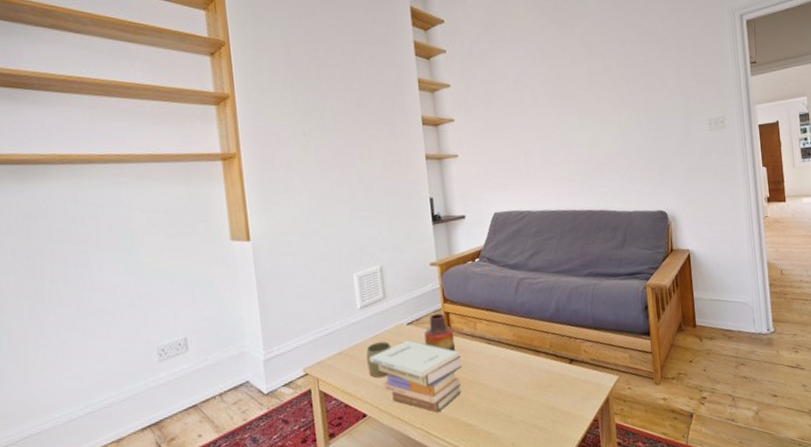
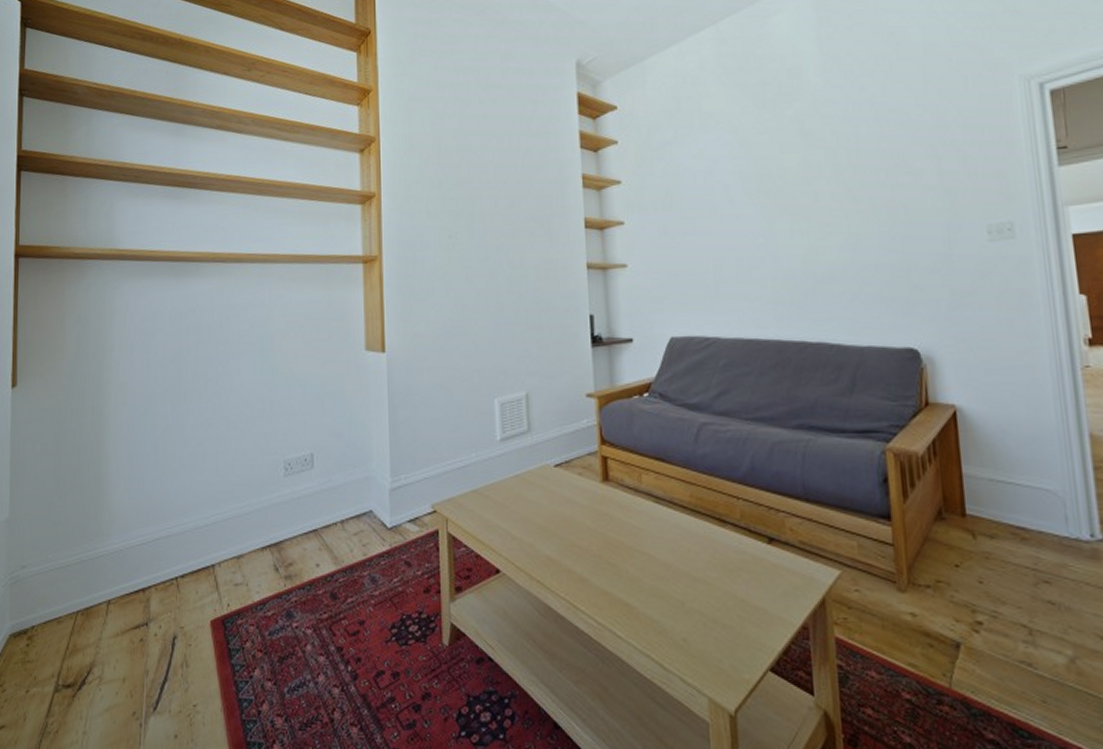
mug: present [366,341,392,378] -> none [503,484,534,528]
books: present [368,340,462,413] -> none [506,485,620,582]
vase: present [423,313,456,352] -> none [574,457,614,507]

